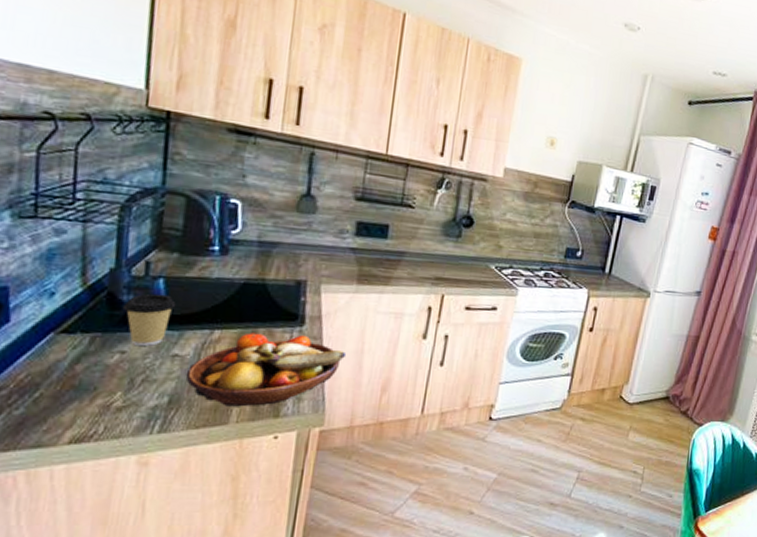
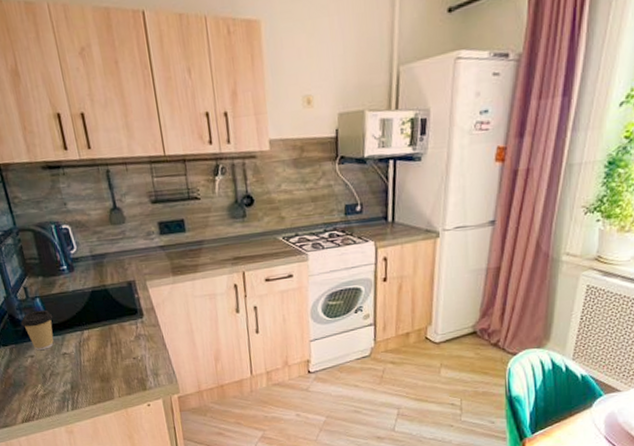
fruit bowl: present [186,333,347,407] -> none [75,324,181,386]

